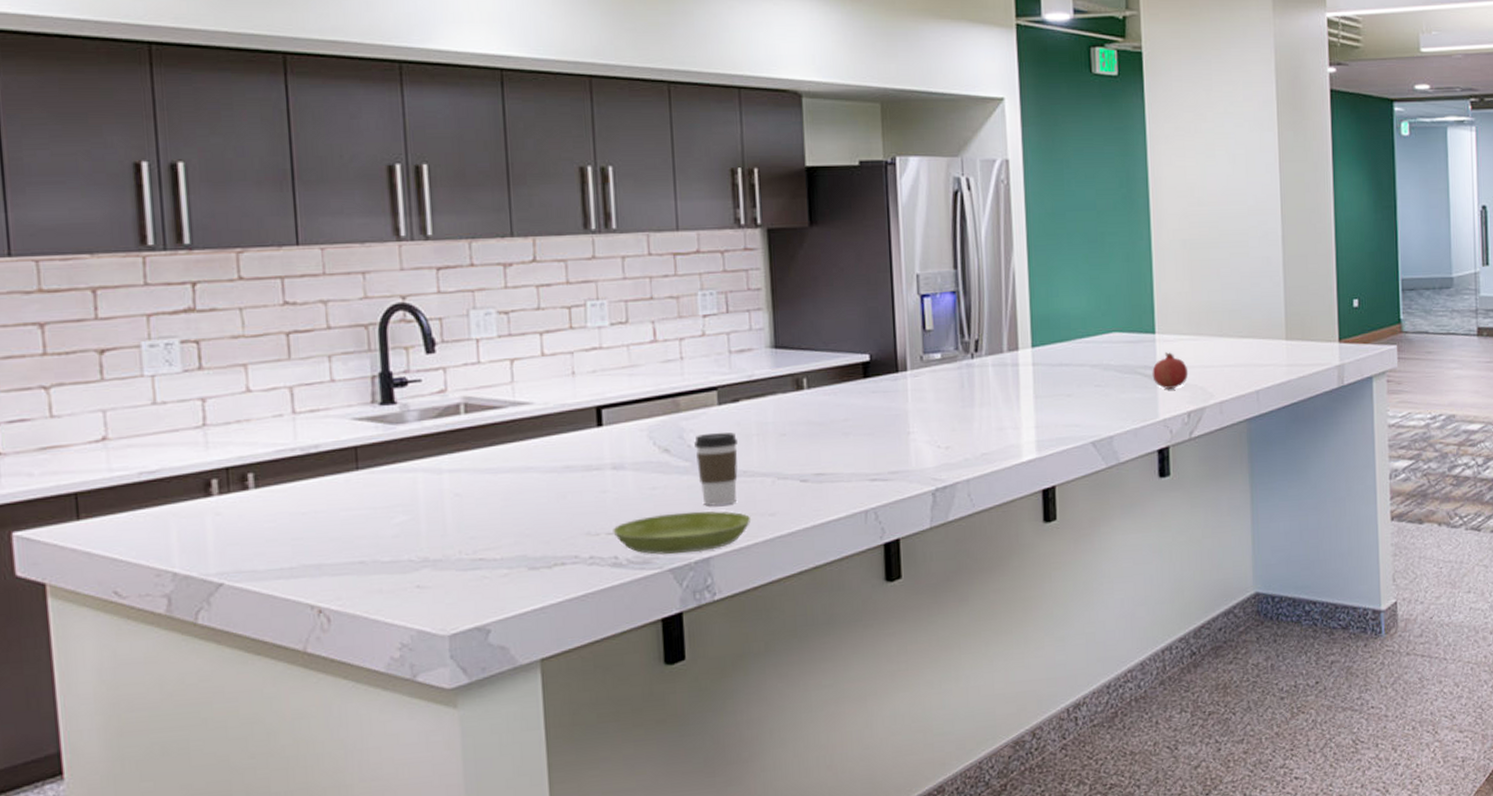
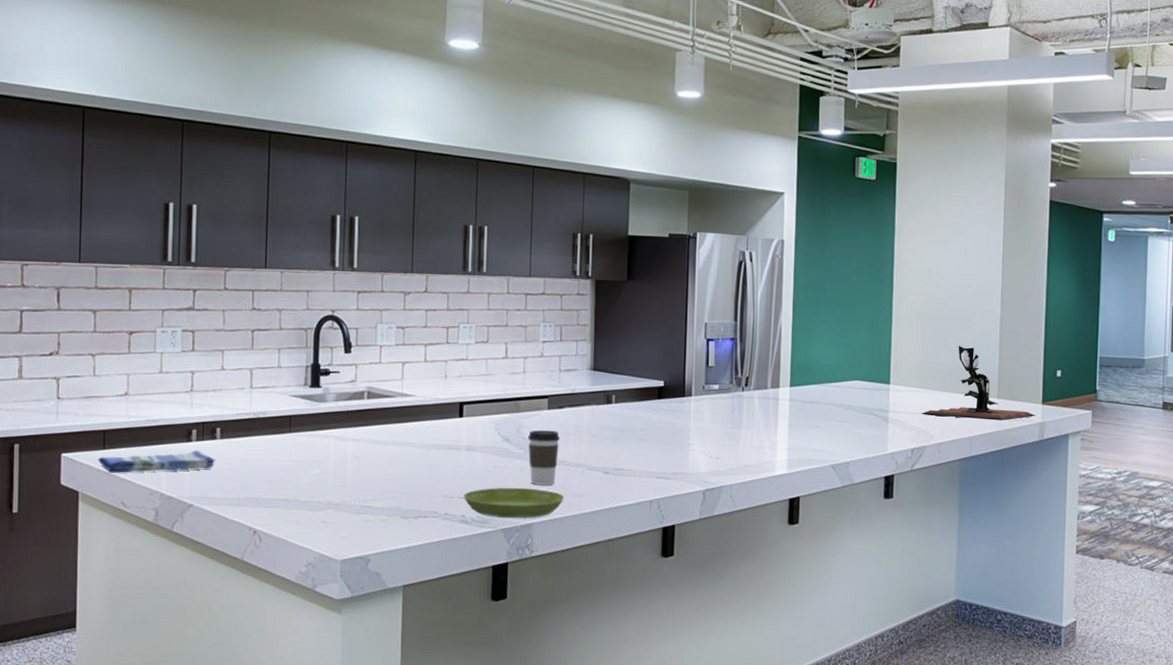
dish towel: none [70,507,252,552] -> present [98,450,217,473]
fruit: present [1152,352,1189,389] -> none [885,400,915,429]
plant: none [1196,278,1333,369] -> present [921,346,1036,421]

